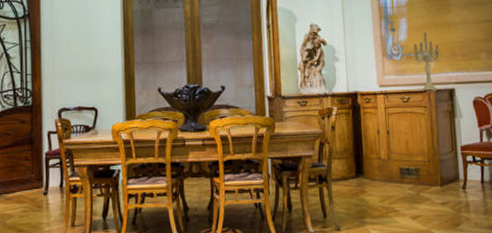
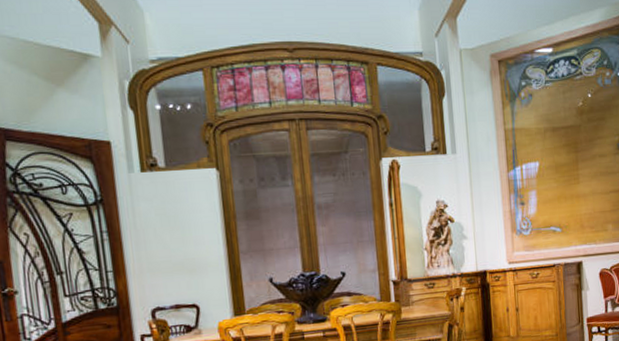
candelabra: present [413,32,441,92] -> none [542,204,569,267]

